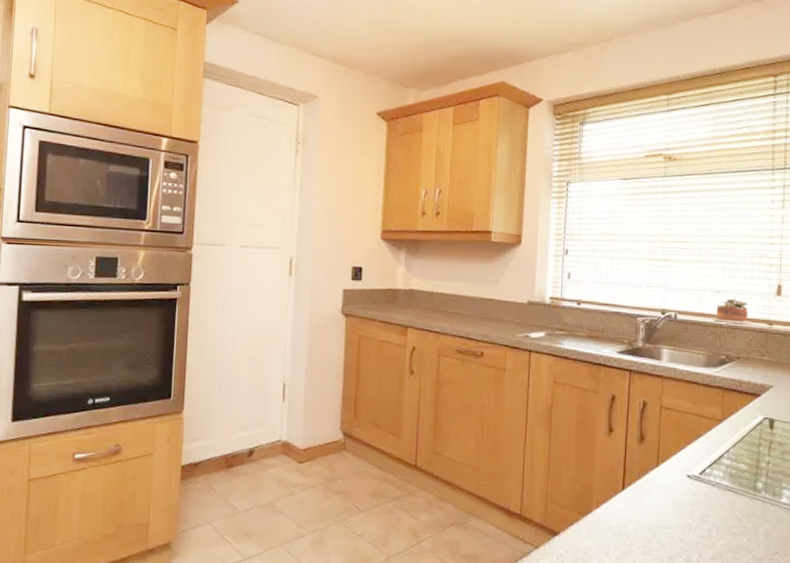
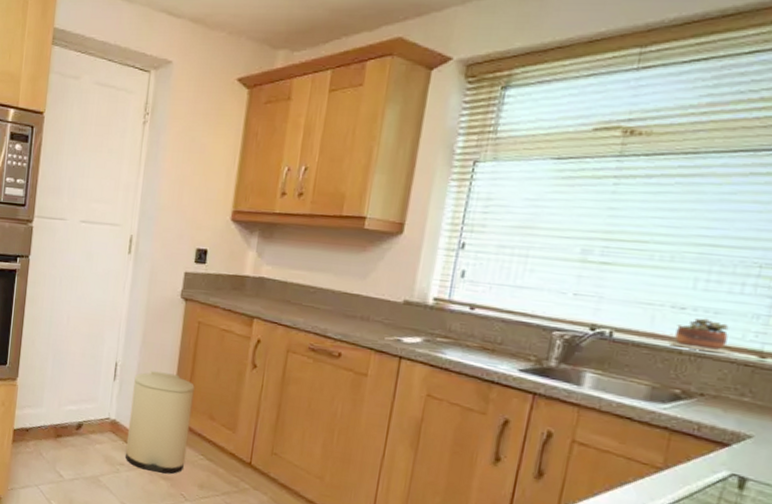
pedal bin: none [298,387,360,488] -> present [125,370,195,474]

